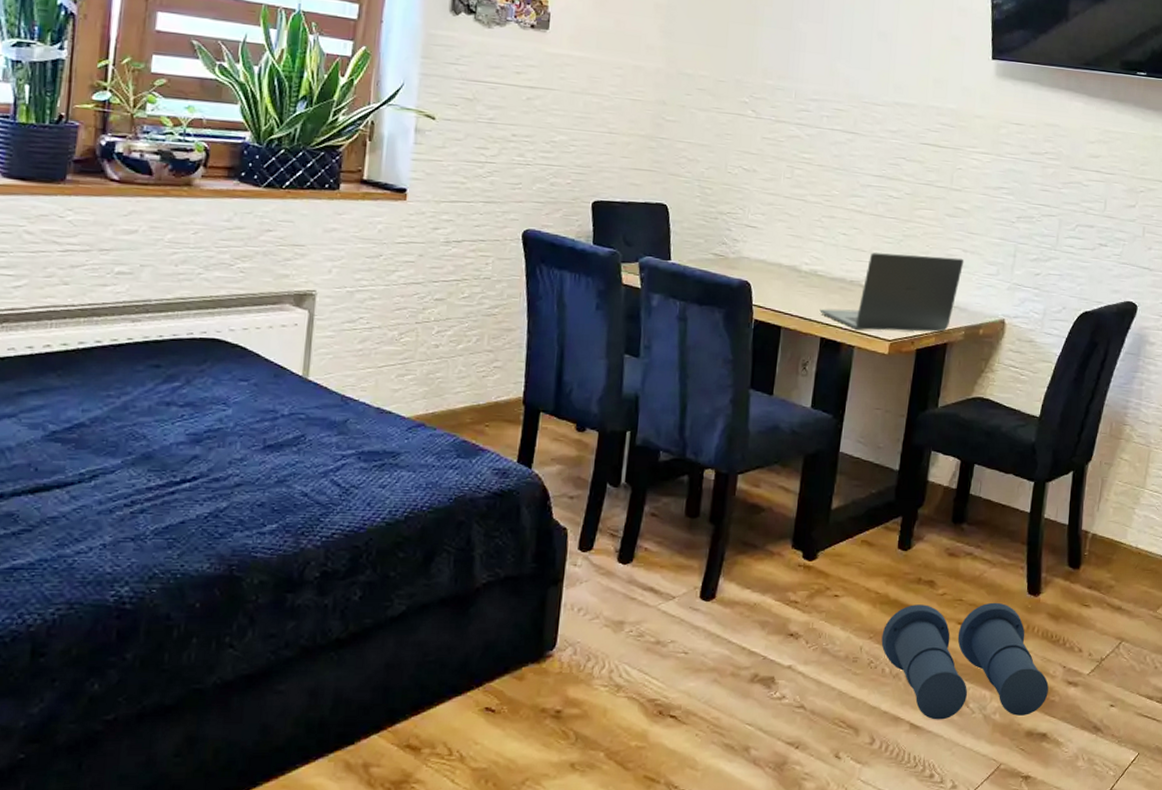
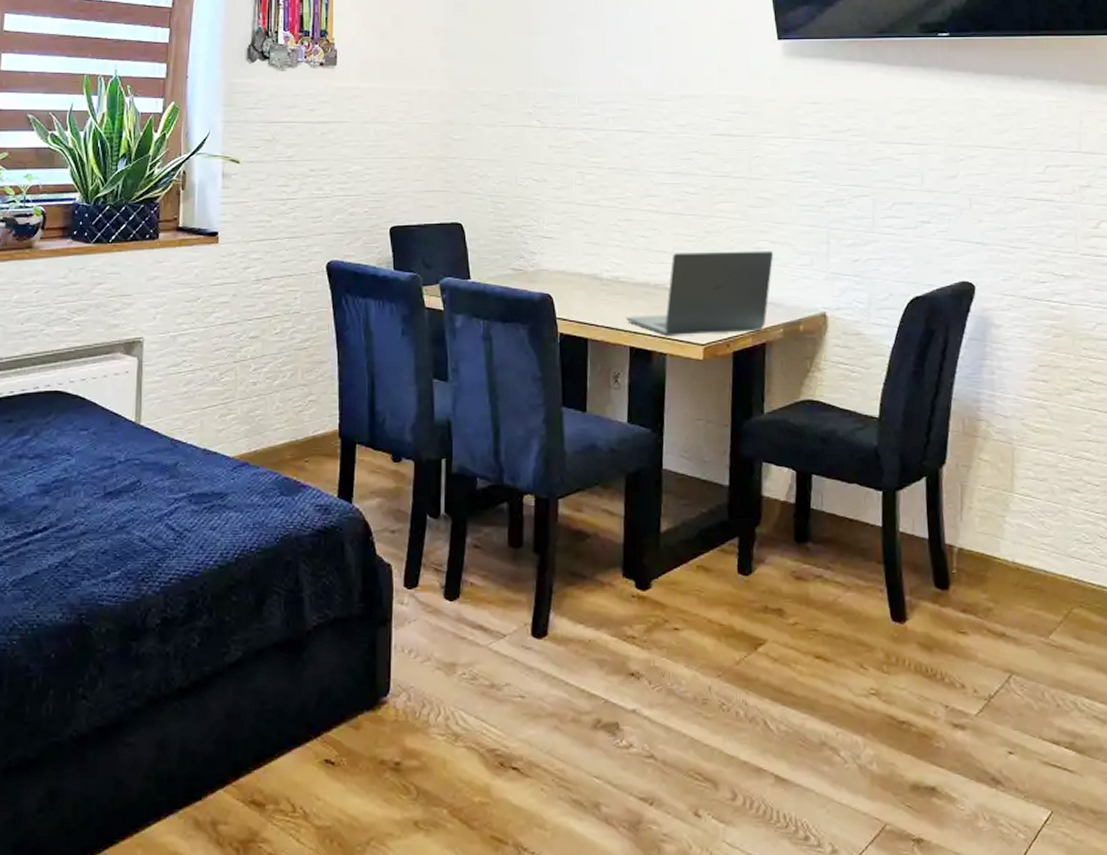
dumbbells: present [881,602,1049,720] -> none [731,631,931,771]

